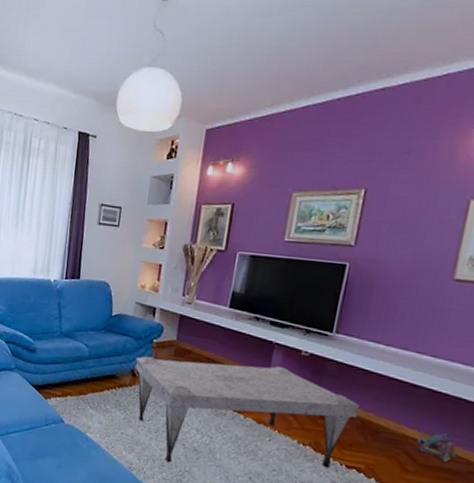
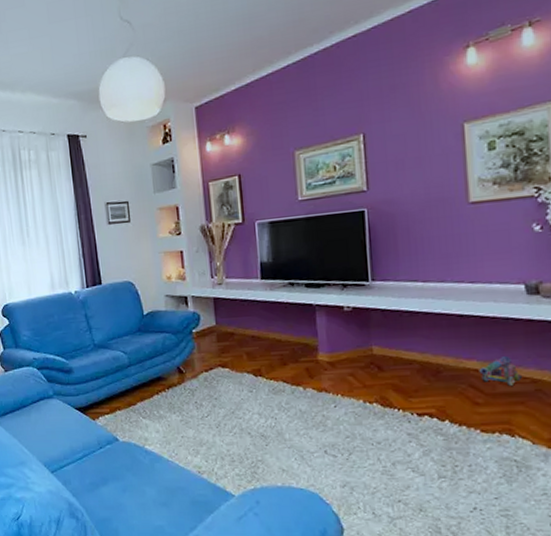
coffee table: present [135,356,361,469] -> none [179,327,416,456]

